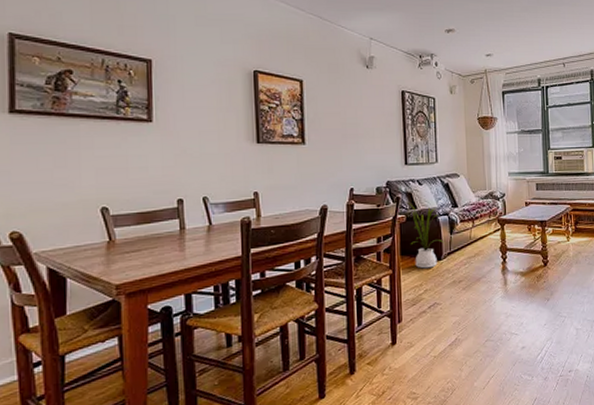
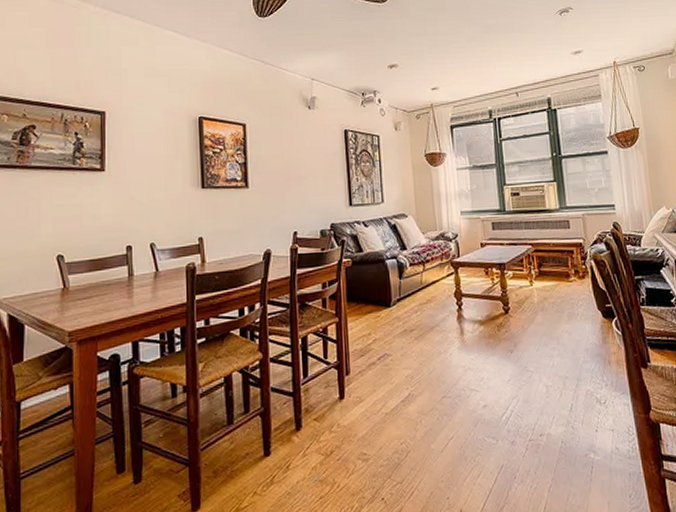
house plant: present [404,202,444,269] -> none [350,245,393,316]

